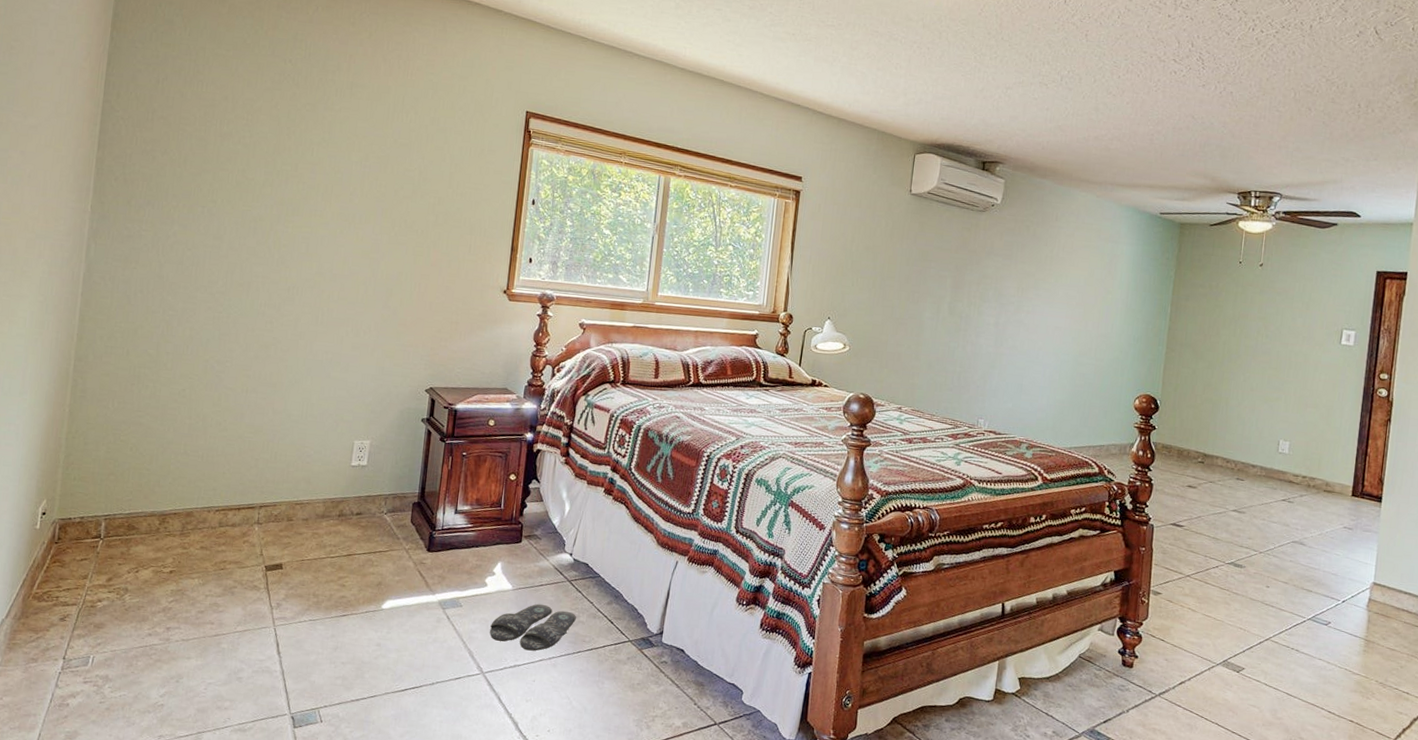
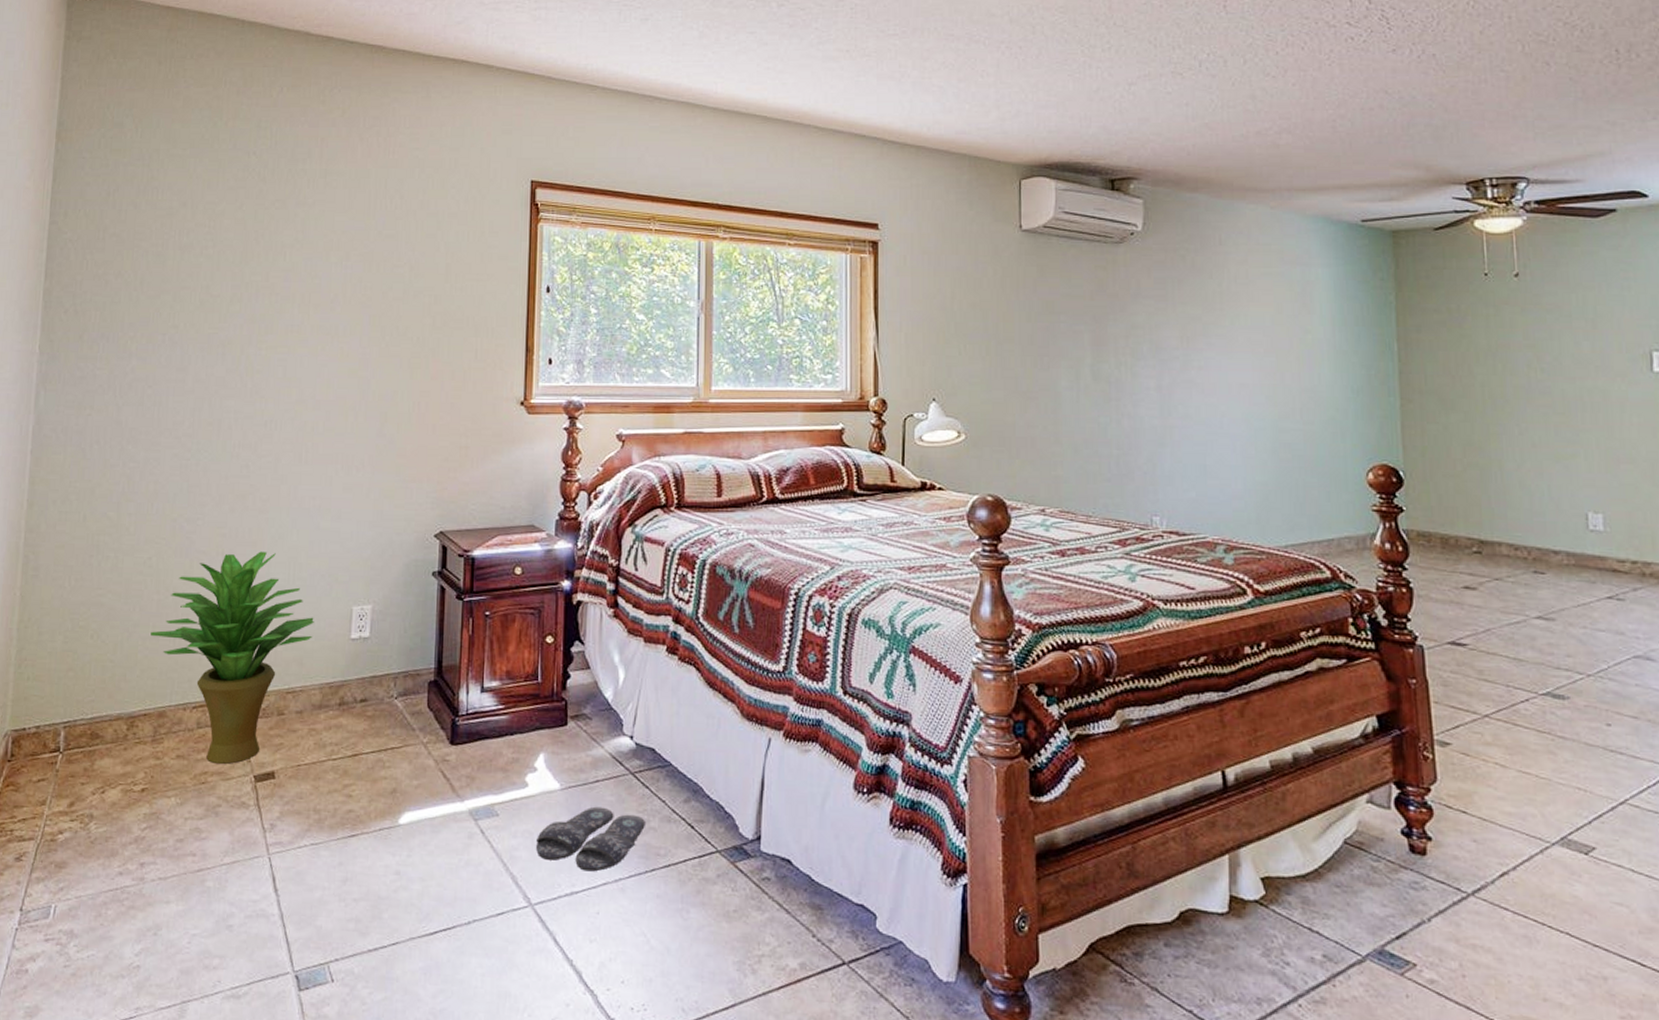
potted plant: none [182,391,322,556] -> present [150,551,314,764]

